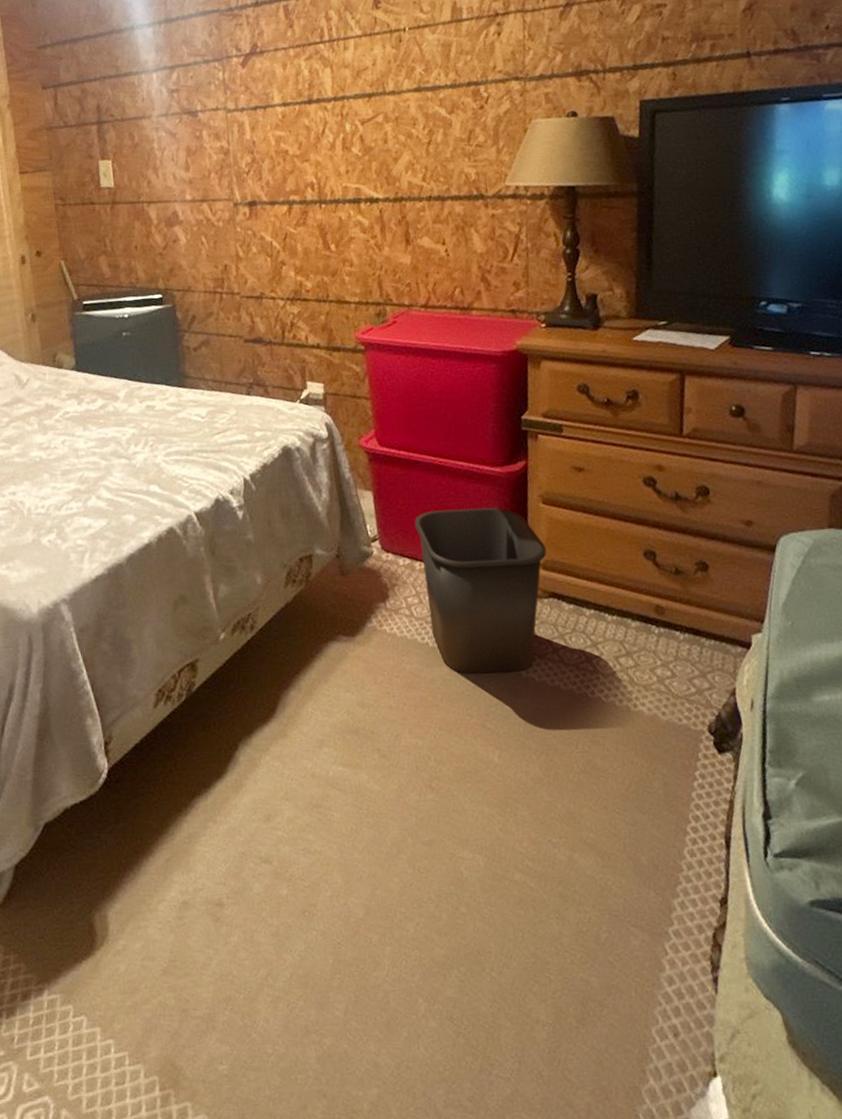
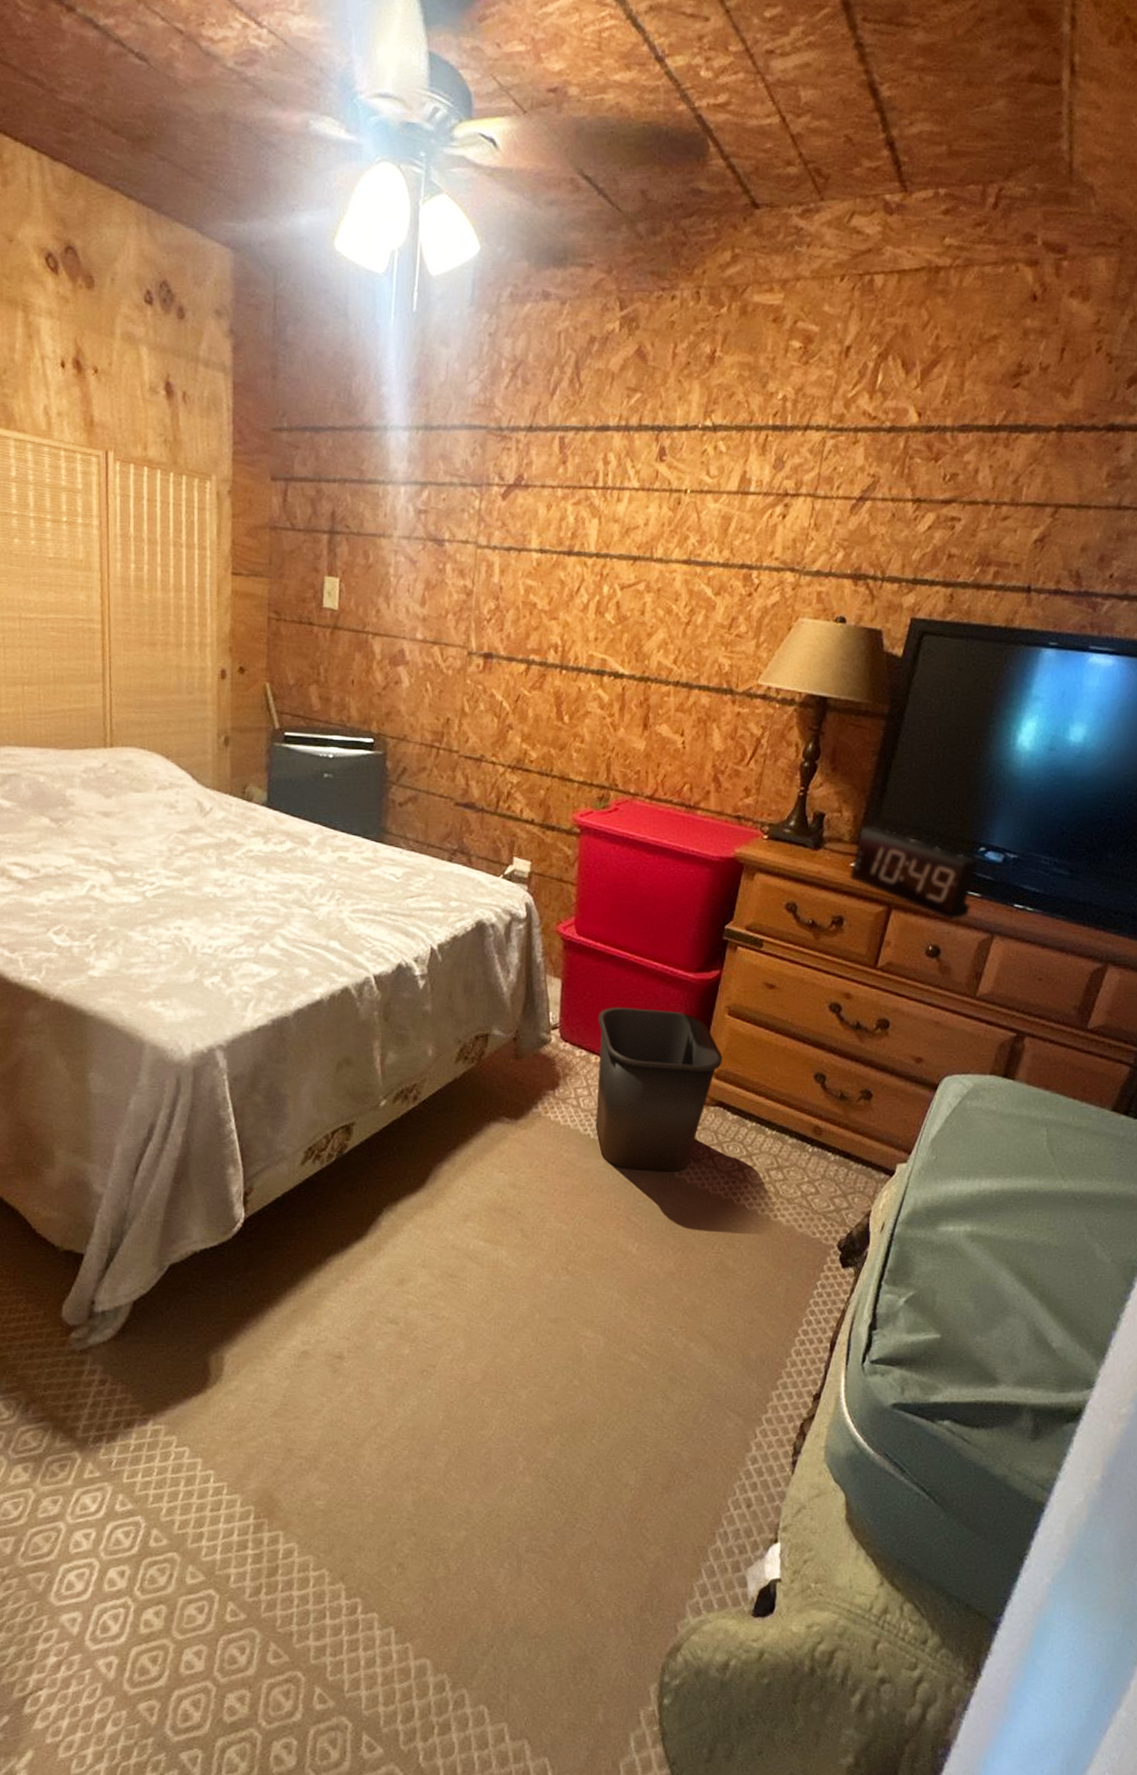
alarm clock: none [633,297,767,378] -> present [849,825,978,920]

